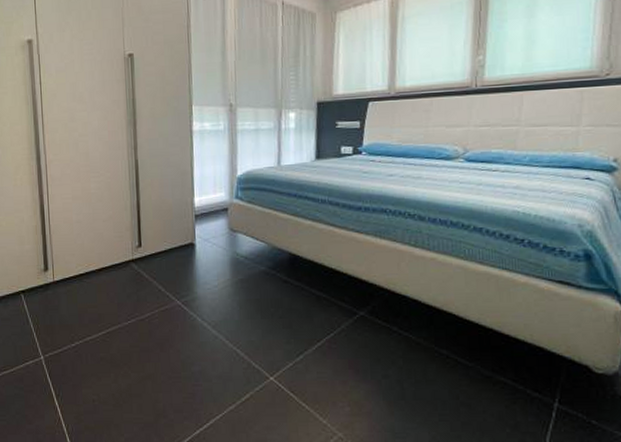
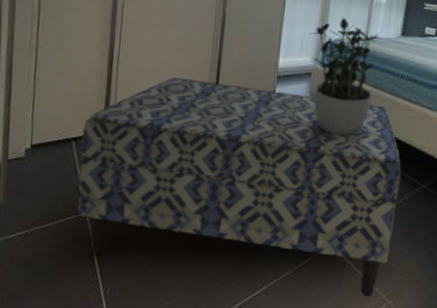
bench: none [28,227,336,430] -> present [77,78,402,298]
potted plant: none [220,148,296,267] -> present [309,17,383,135]

